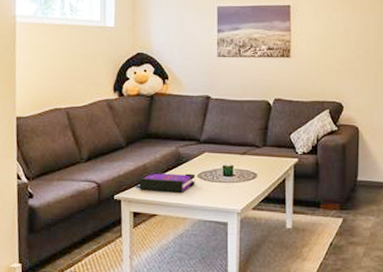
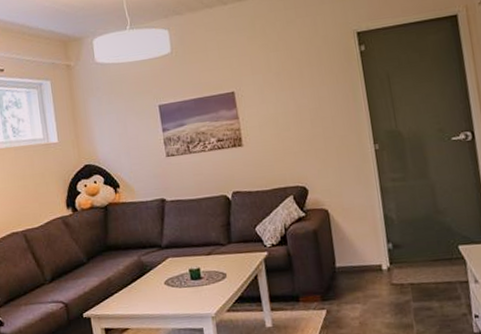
board game: present [134,171,195,193] -> none [102,281,163,305]

